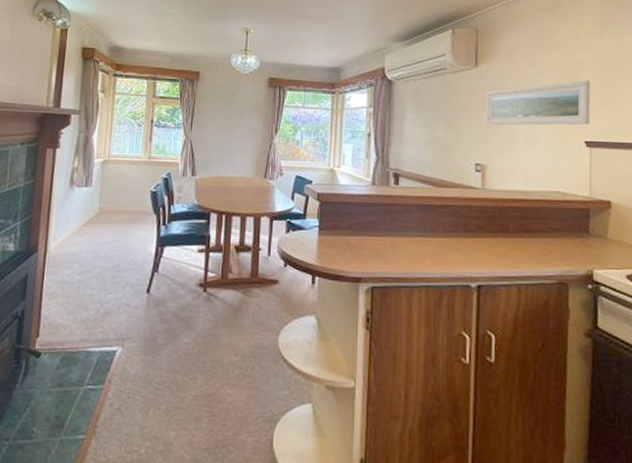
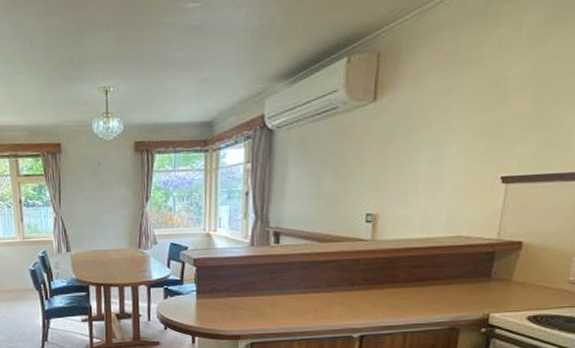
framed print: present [485,80,591,125] -> none [380,102,520,169]

